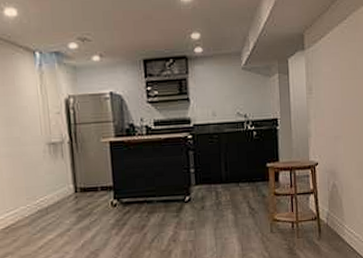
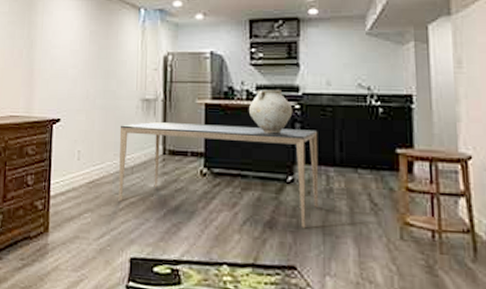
dining table: none [29,155,211,241] -> present [118,122,319,229]
ceramic pot: none [149,122,187,163] -> present [249,89,293,134]

